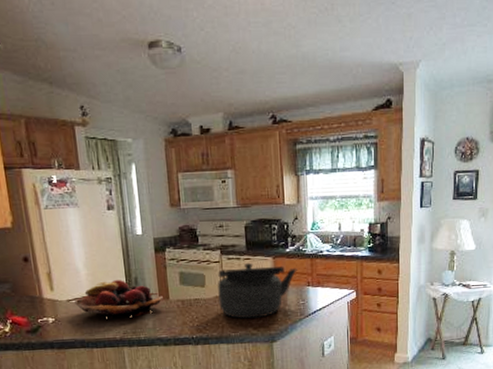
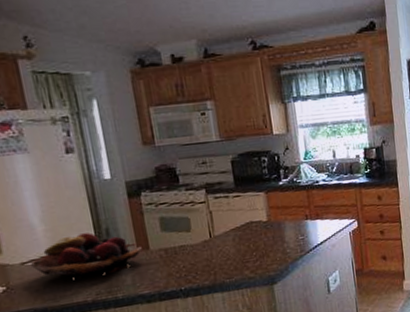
kettle: present [217,262,297,319] -> none [204,200,293,263]

